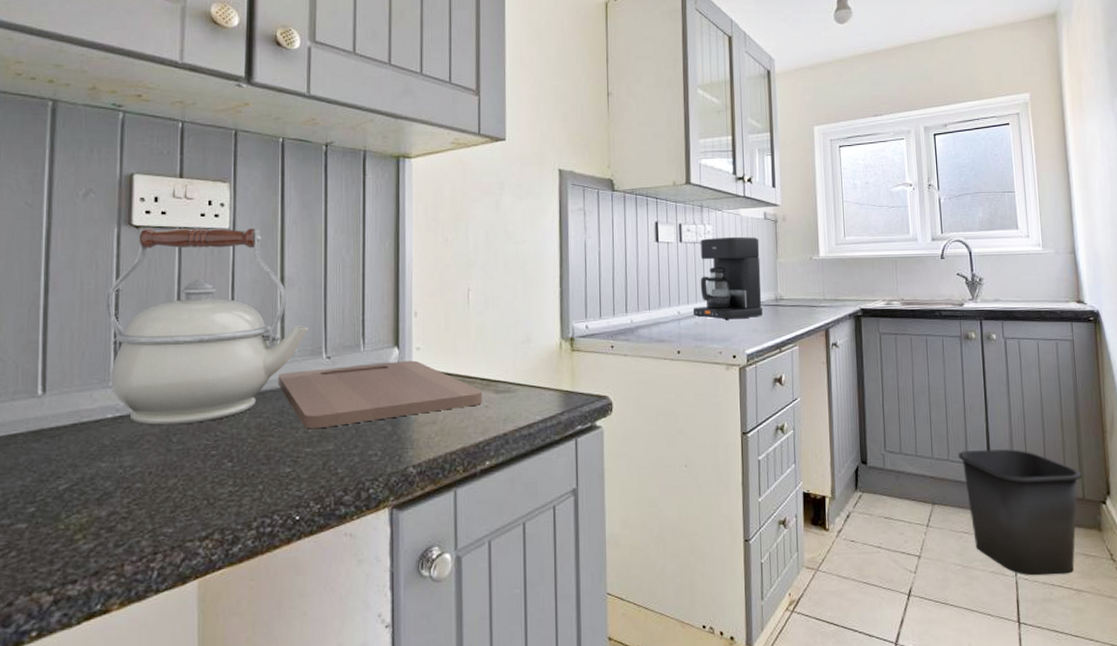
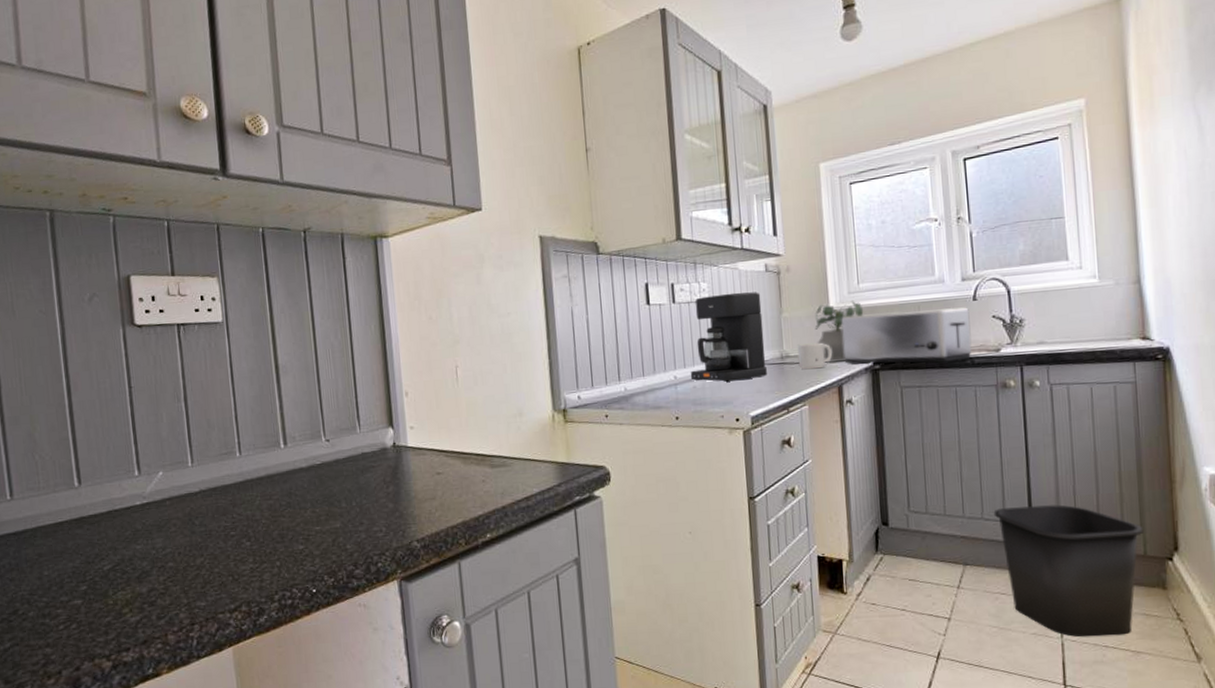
kettle: present [105,228,309,426] -> none [121,320,307,511]
cutting board: present [278,360,483,429] -> none [282,439,479,509]
mug: none [790,288,821,313] -> present [797,342,833,370]
potted plant: none [806,251,849,307] -> present [815,300,864,362]
toaster: none [829,264,940,314] -> present [841,307,972,364]

